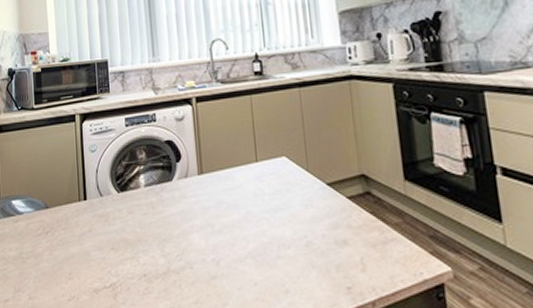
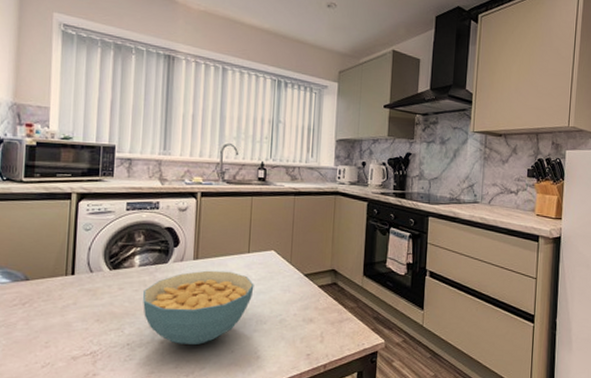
cereal bowl: none [153,185,269,275] -> present [143,270,254,345]

